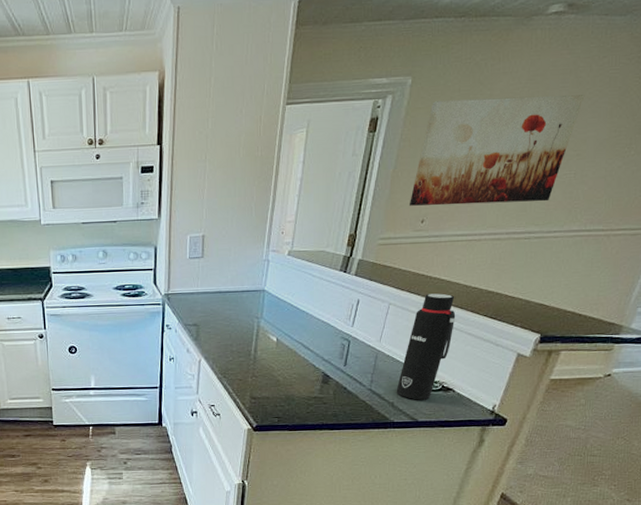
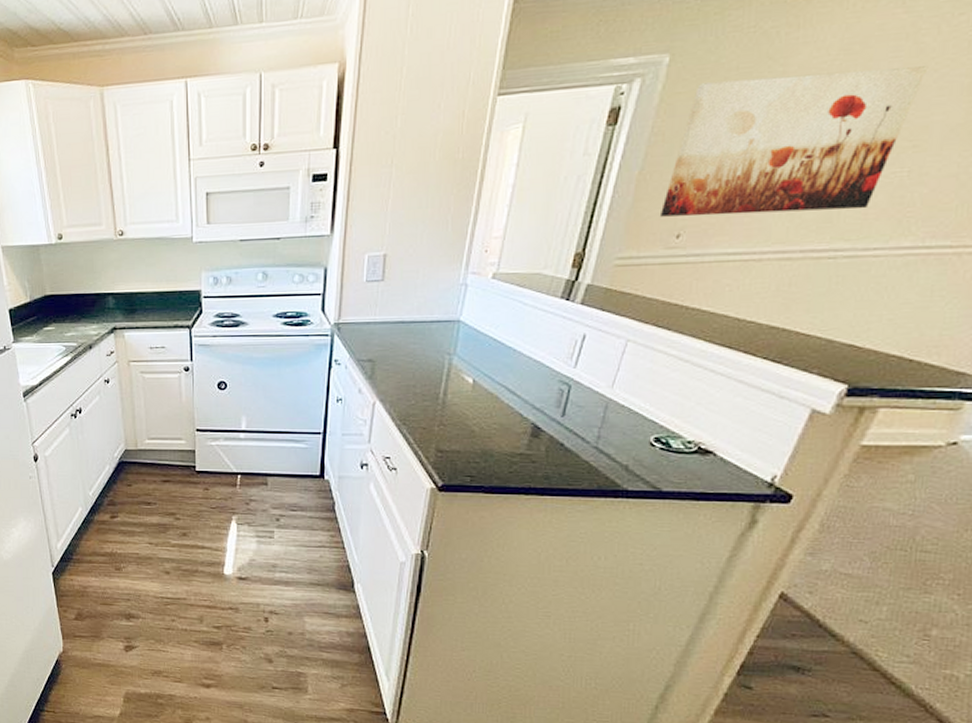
water bottle: present [396,293,456,400] -> none [632,328,722,464]

